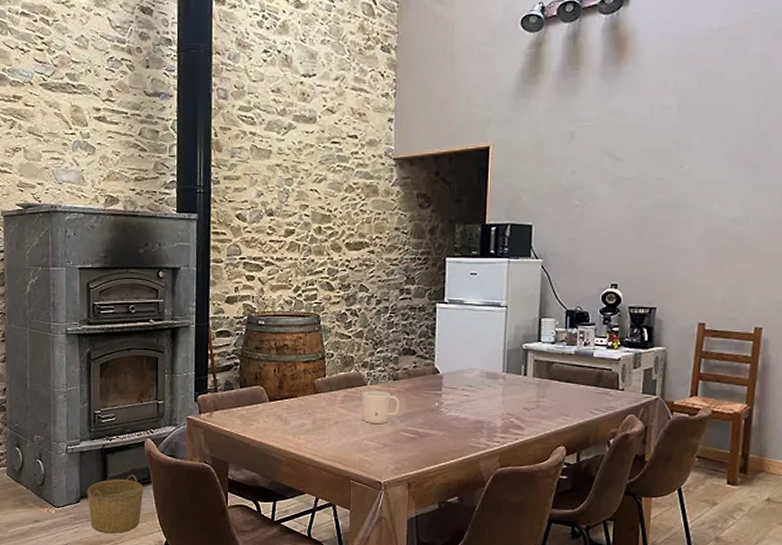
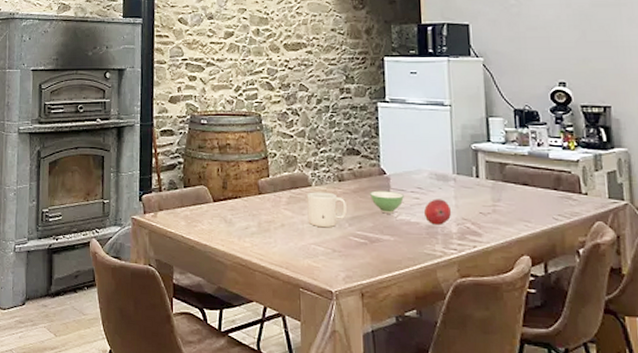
basket: present [87,474,144,533] -> none [33,276,88,340]
bowl: none [422,389,455,410] -> present [369,190,404,214]
fruit: none [473,396,498,420] -> present [424,199,452,225]

